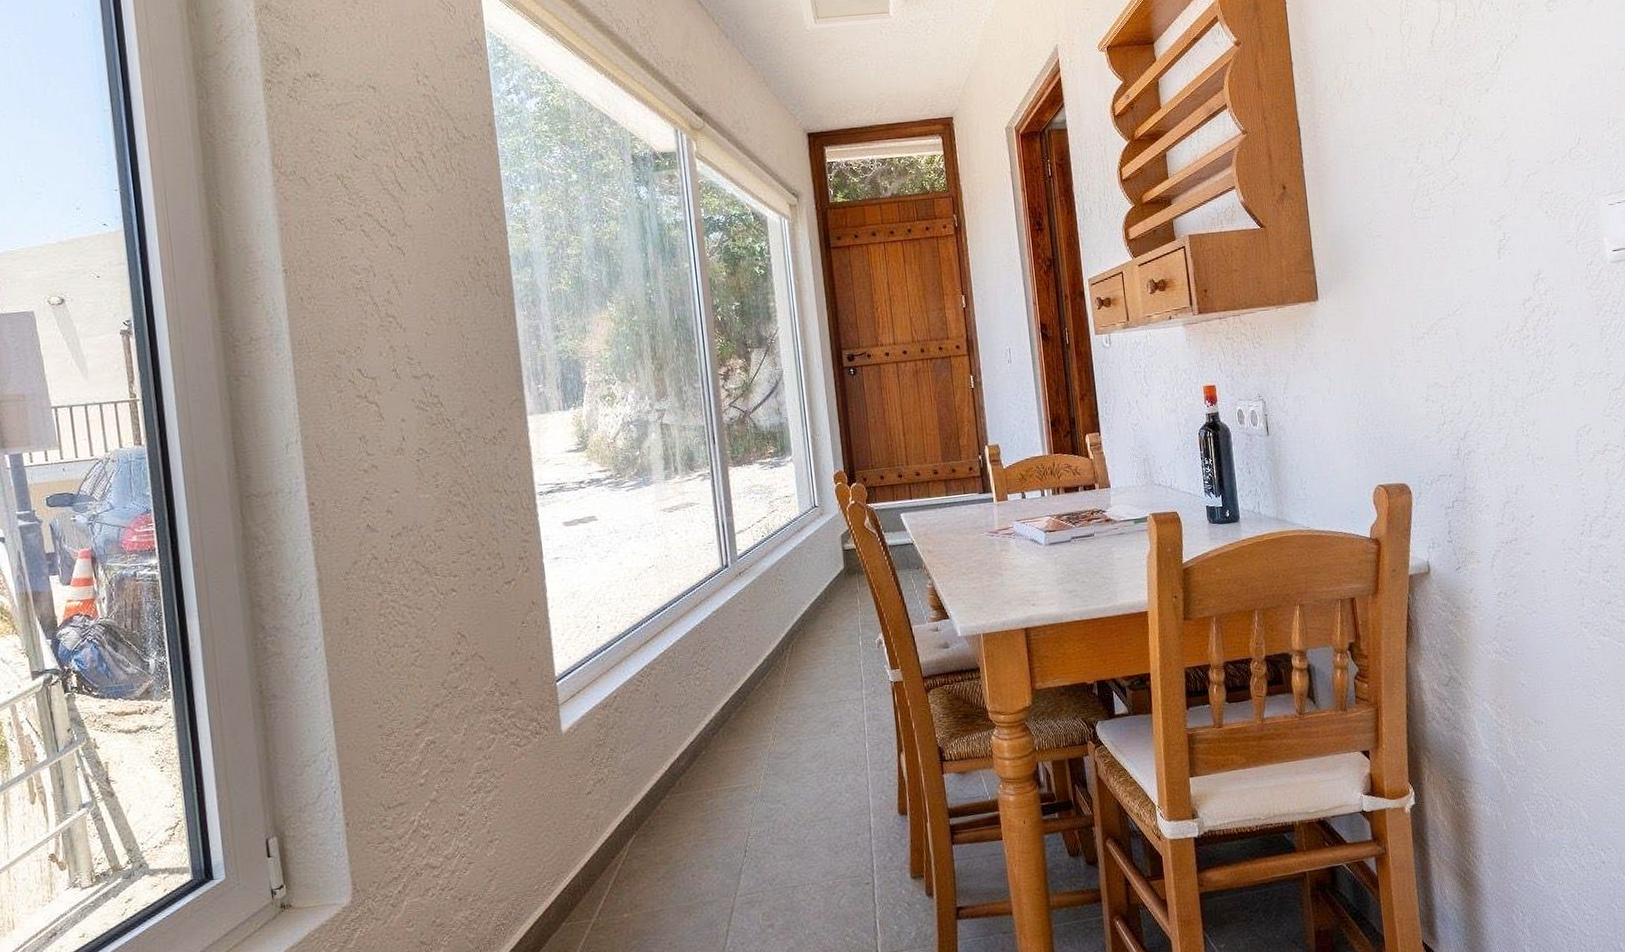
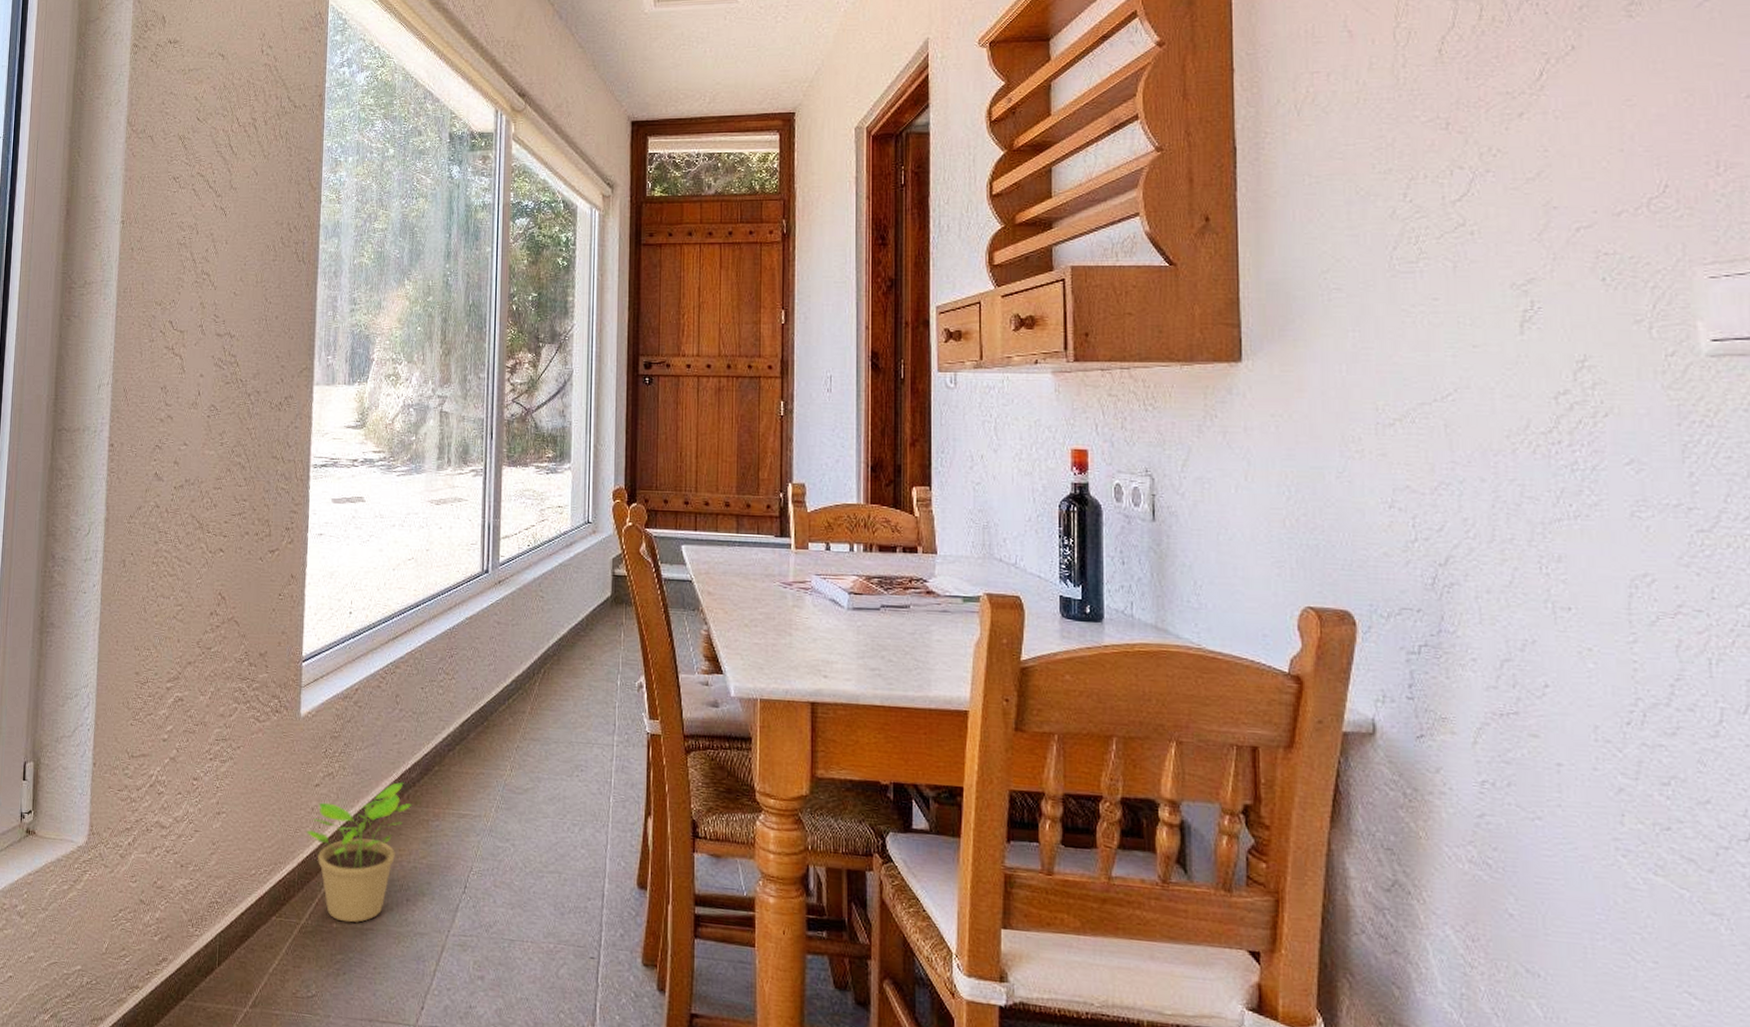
potted plant: none [585,771,685,911] -> present [306,781,412,923]

